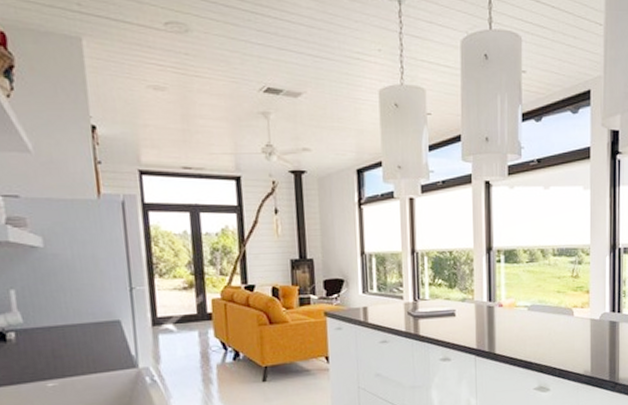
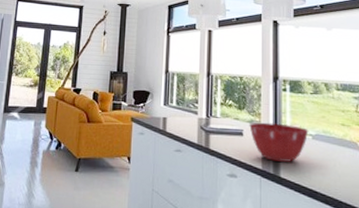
mixing bowl: none [461,298,524,339] -> present [249,122,309,162]

